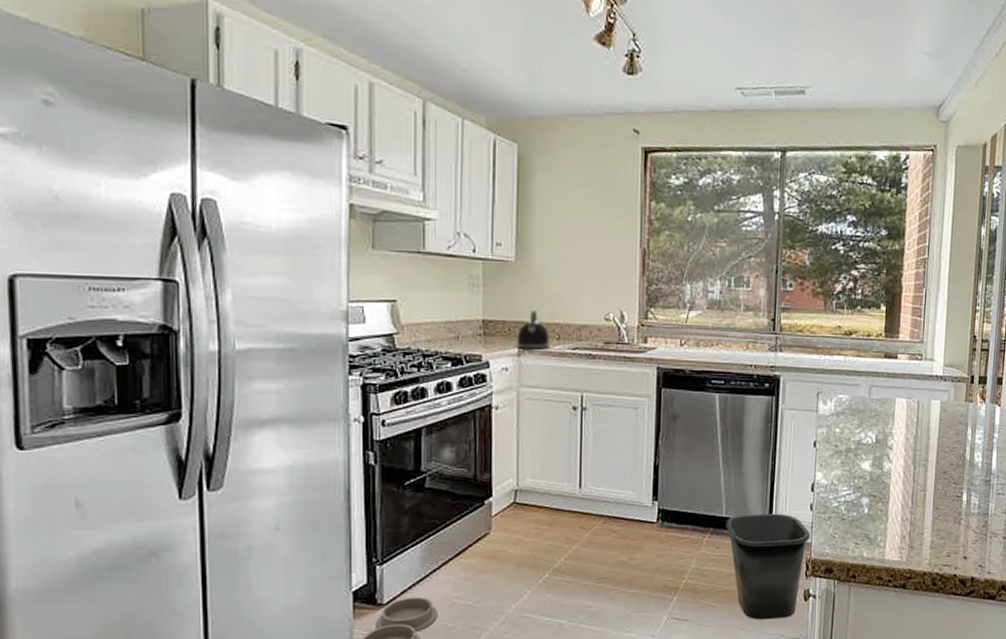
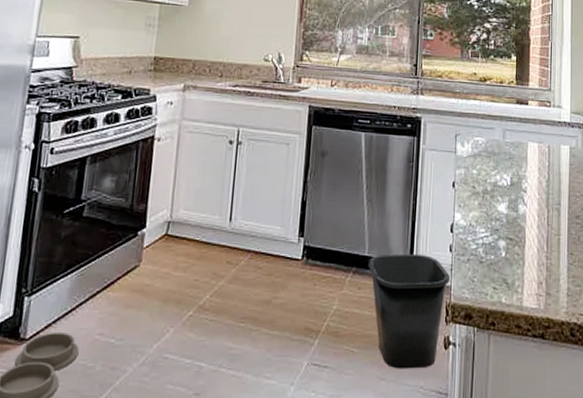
kettle: present [516,309,550,351] -> none [182,49,214,87]

